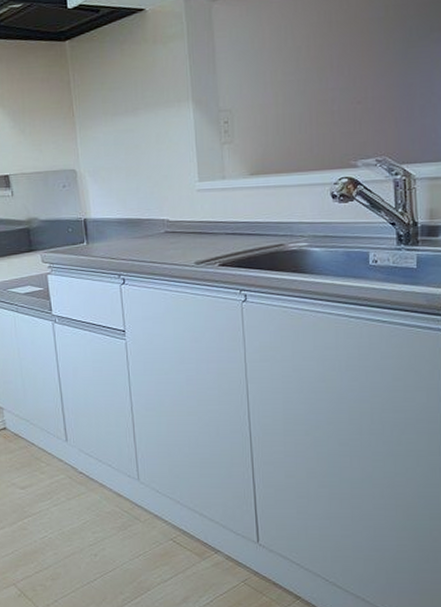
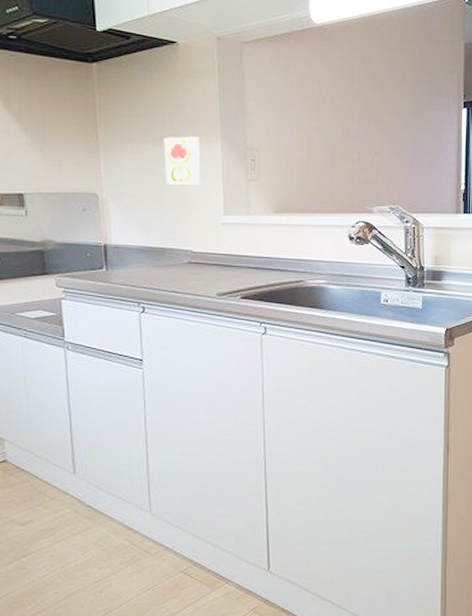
decorative tile: none [136,103,175,156] -> present [164,136,201,186]

